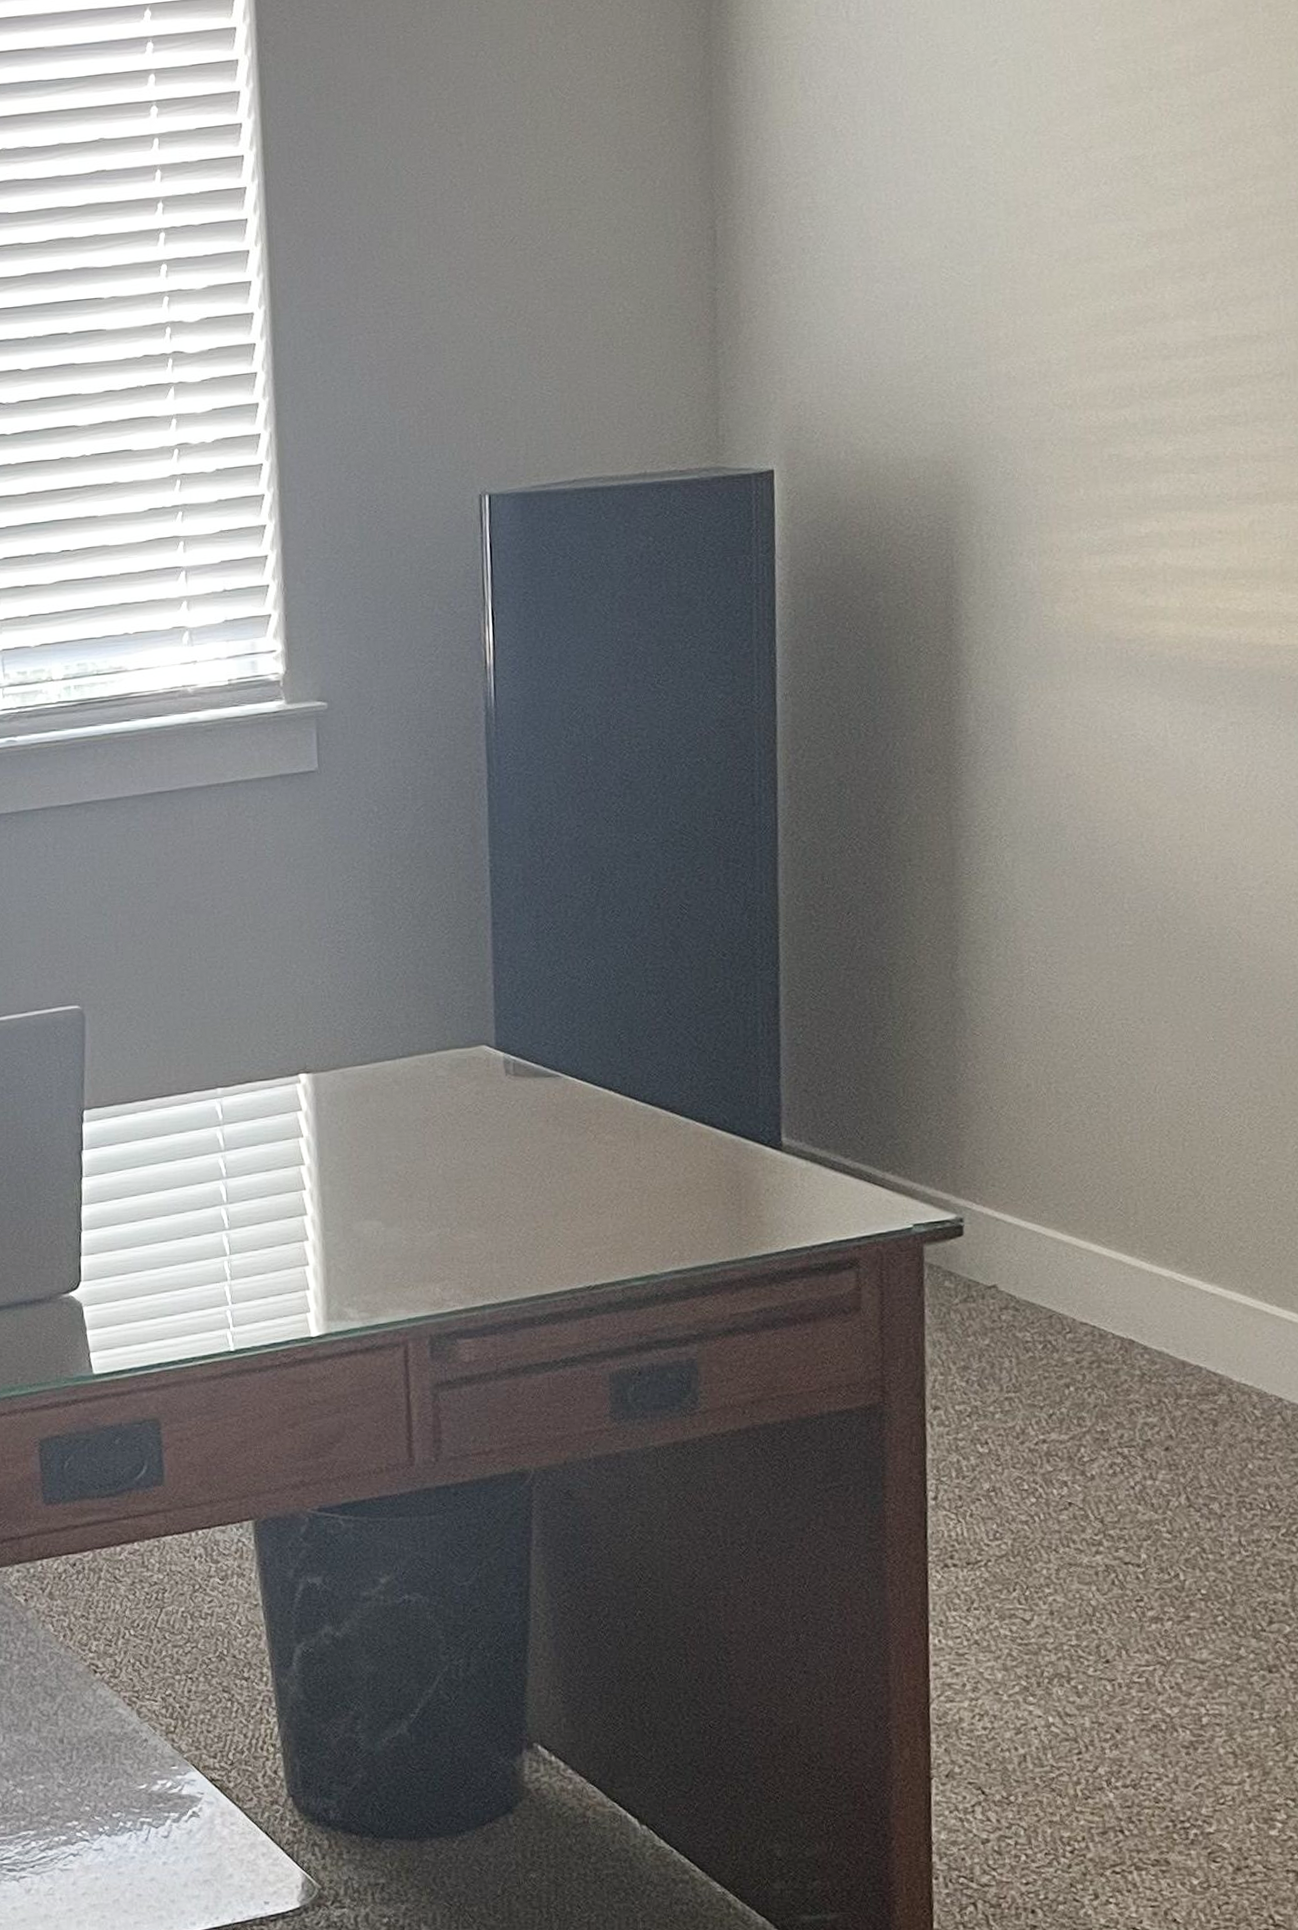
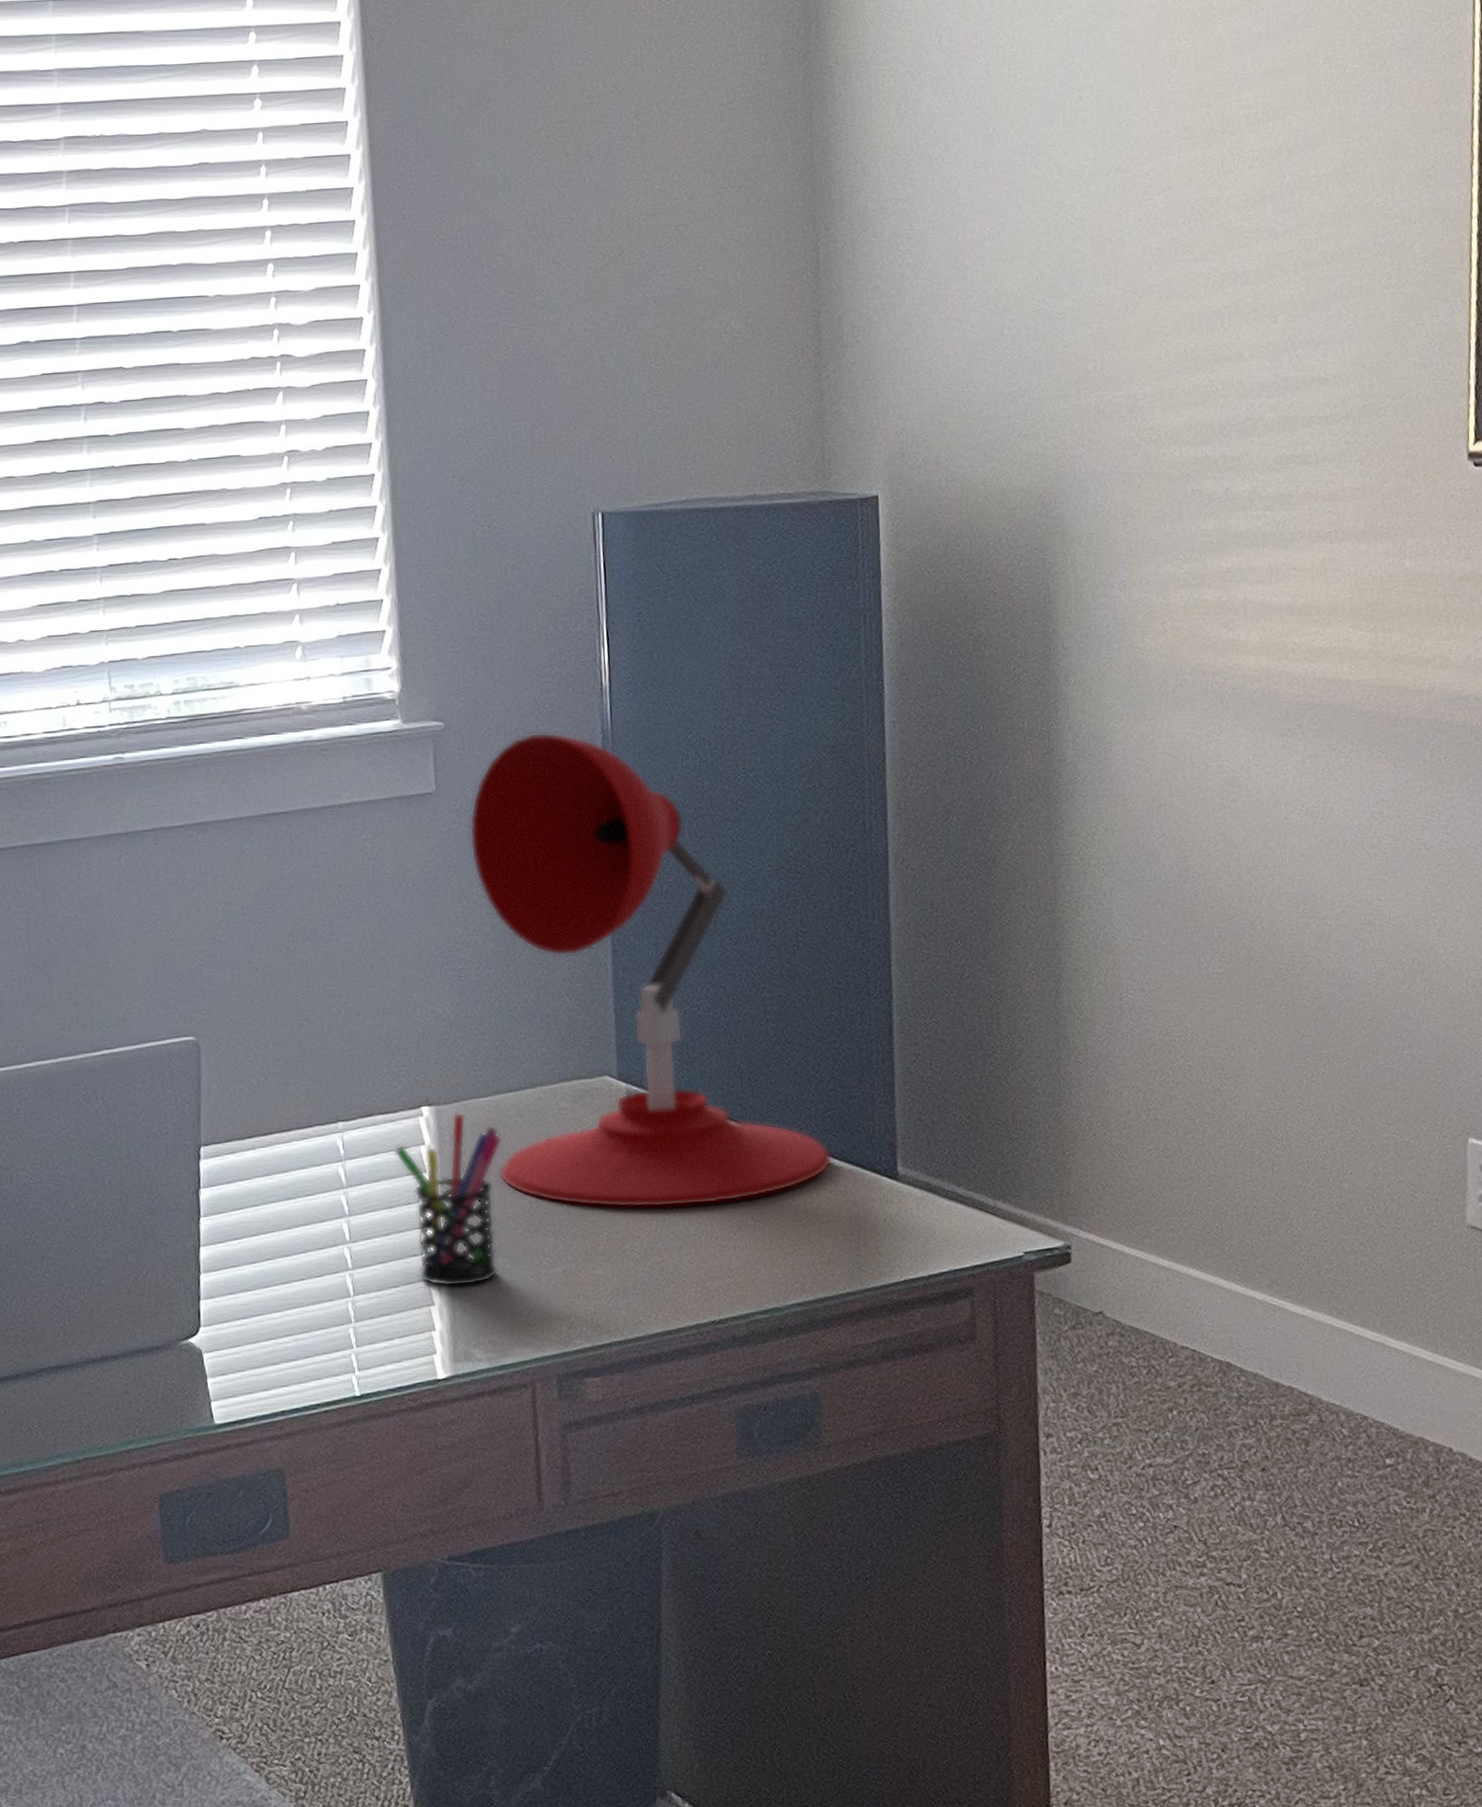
pen holder: none [271,1080,379,1248] -> present [393,1112,503,1287]
desk lamp: none [351,710,714,1175] -> present [469,732,833,1208]

